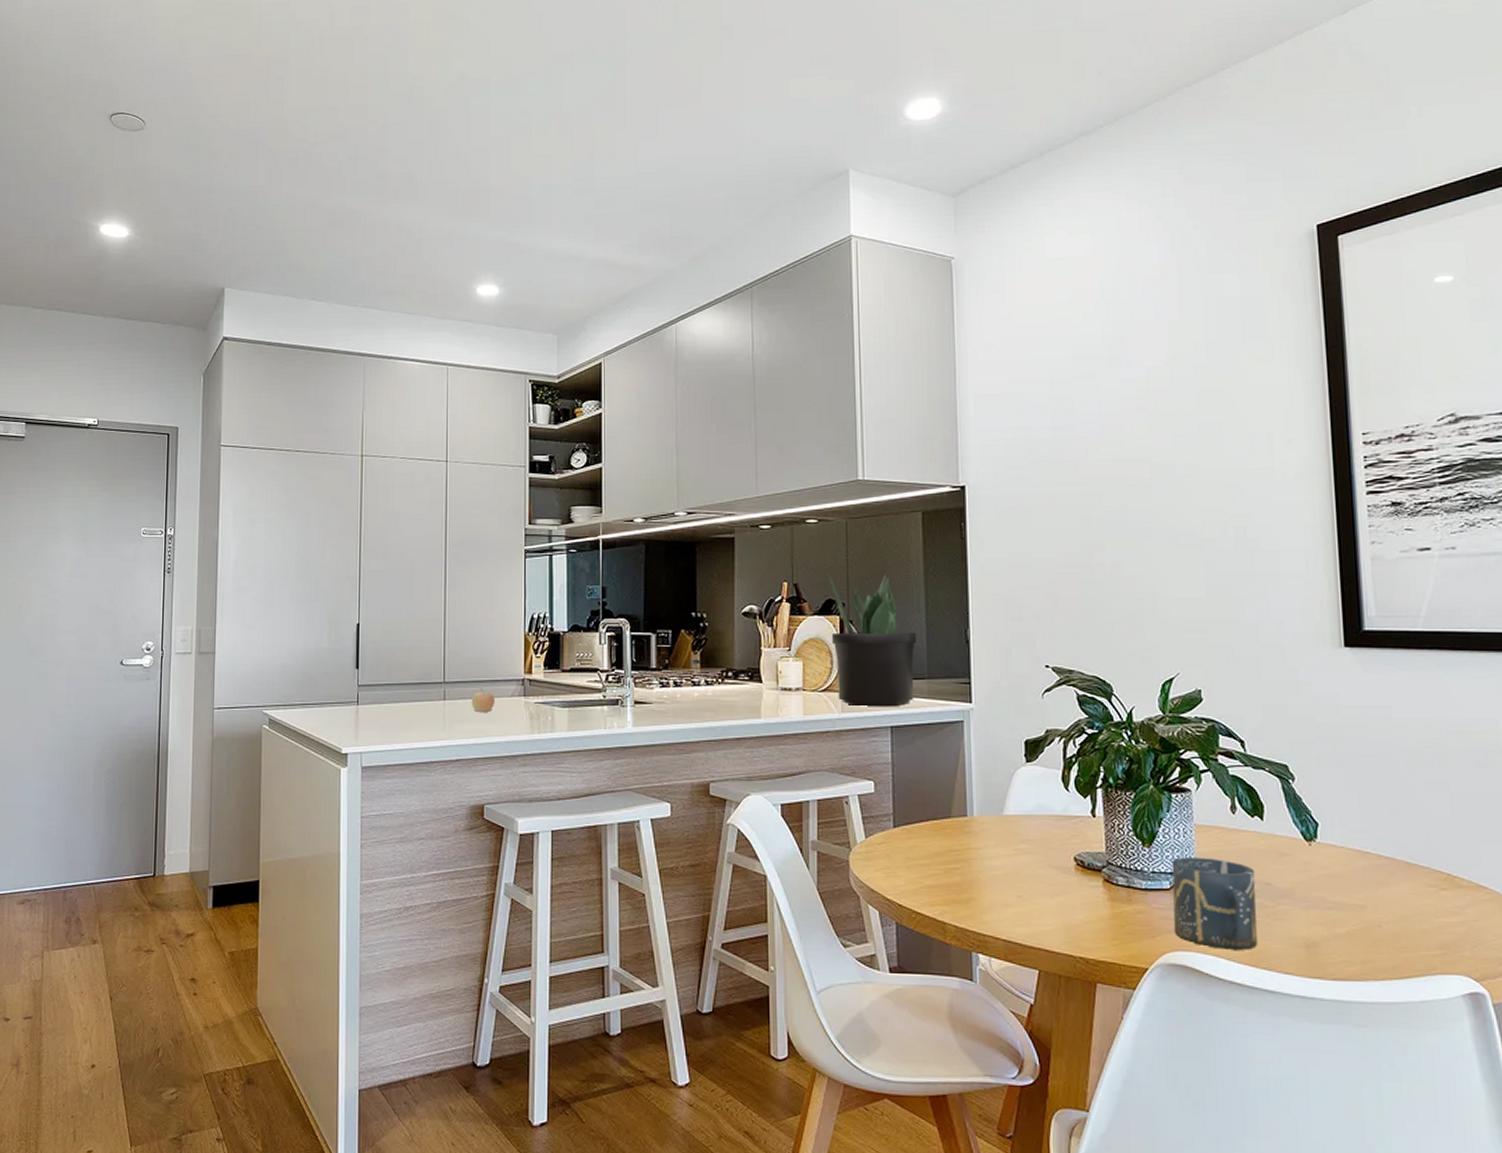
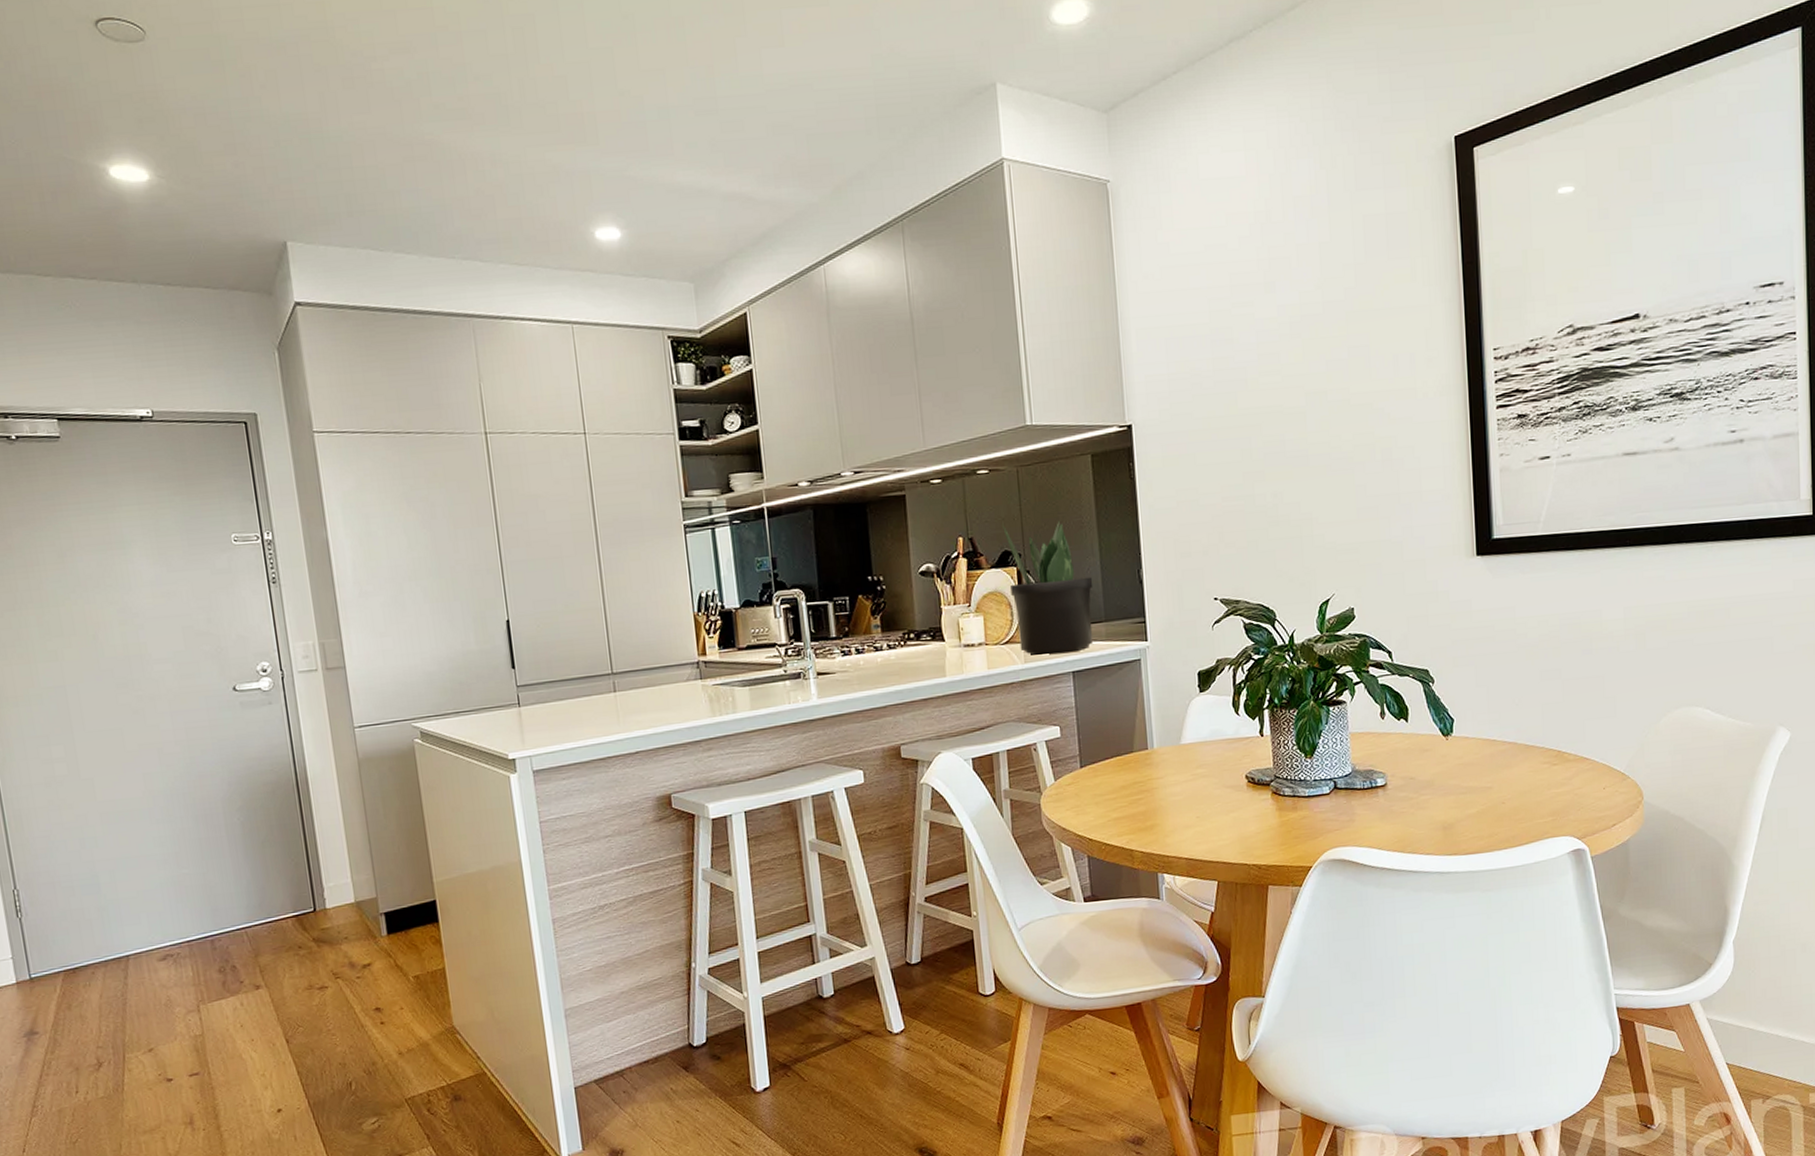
fruit: present [471,688,496,713] -> none [644,675,671,702]
cup: present [1172,857,1257,950] -> none [1330,761,1403,841]

